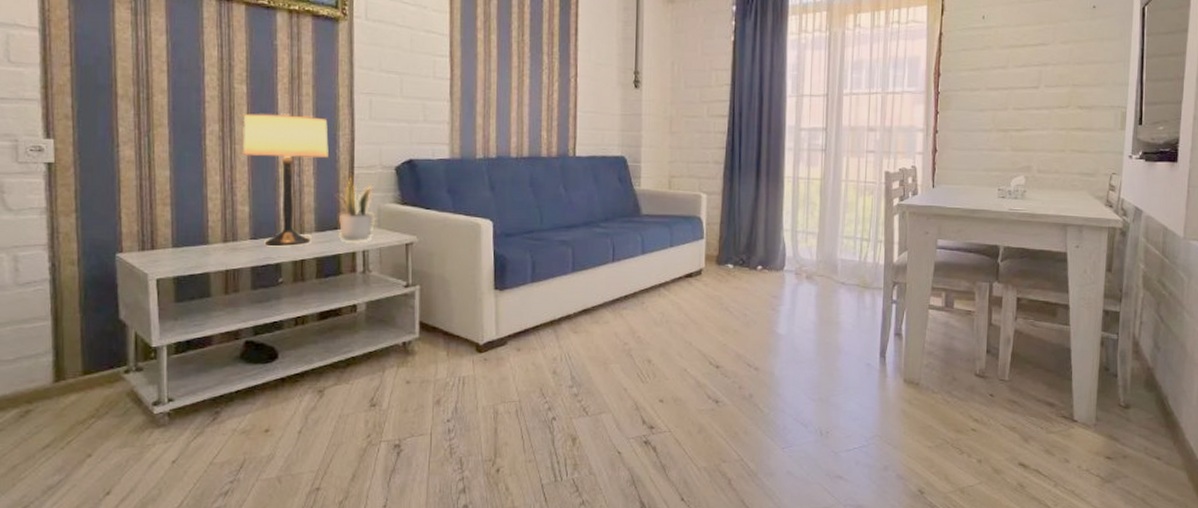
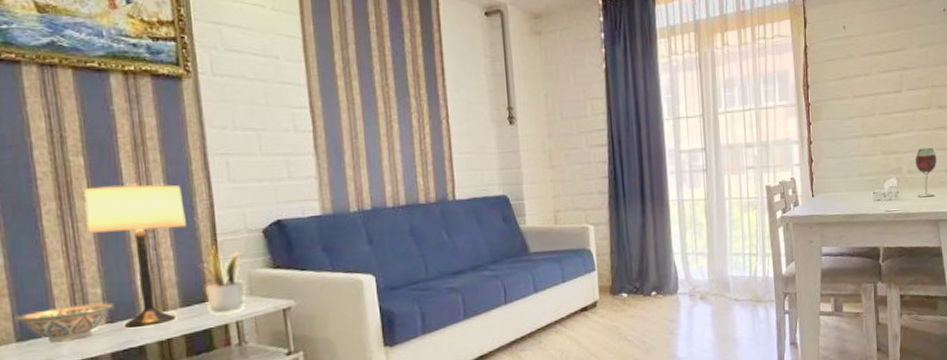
decorative bowl: none [174,220,259,251] -> present [16,303,115,342]
wineglass: none [1045,148,1071,200] -> present [915,147,937,198]

